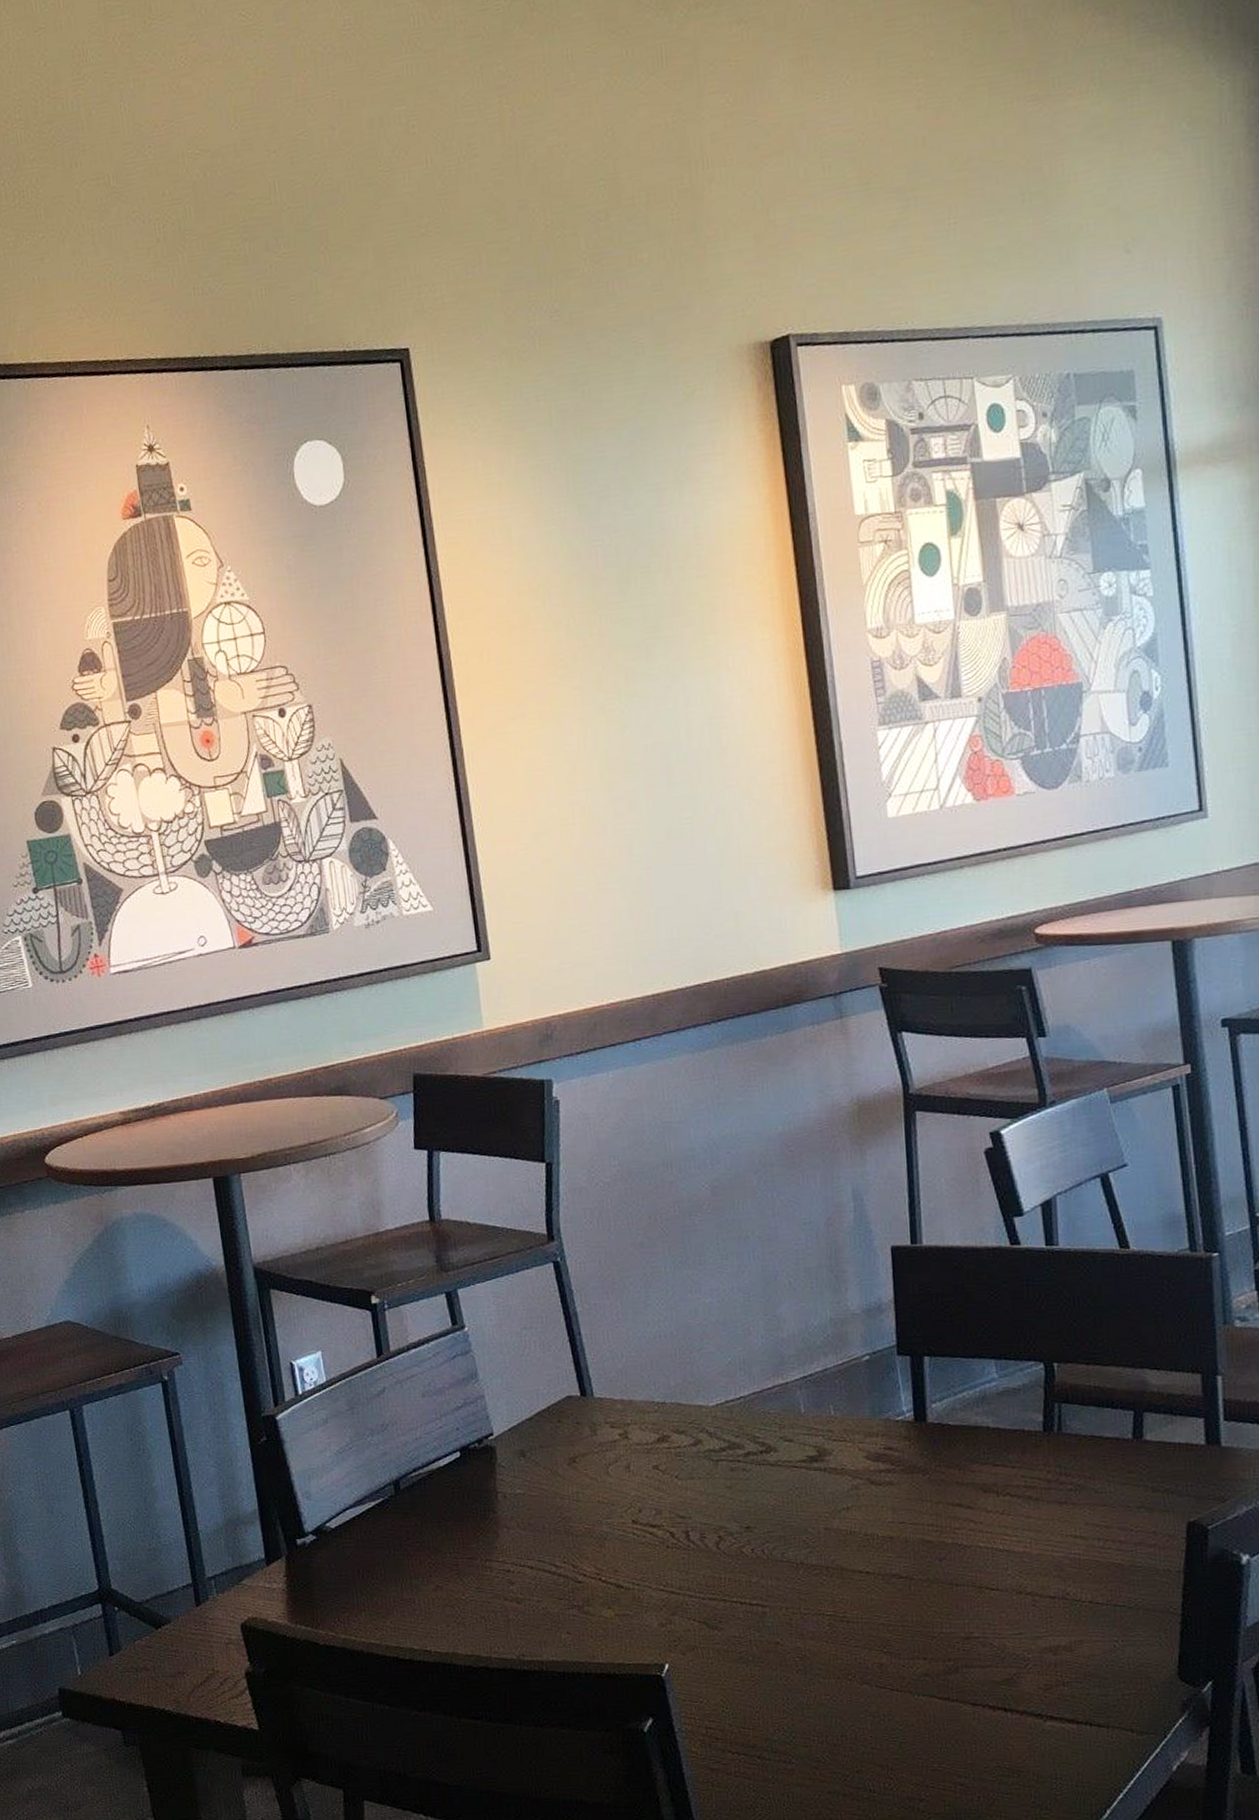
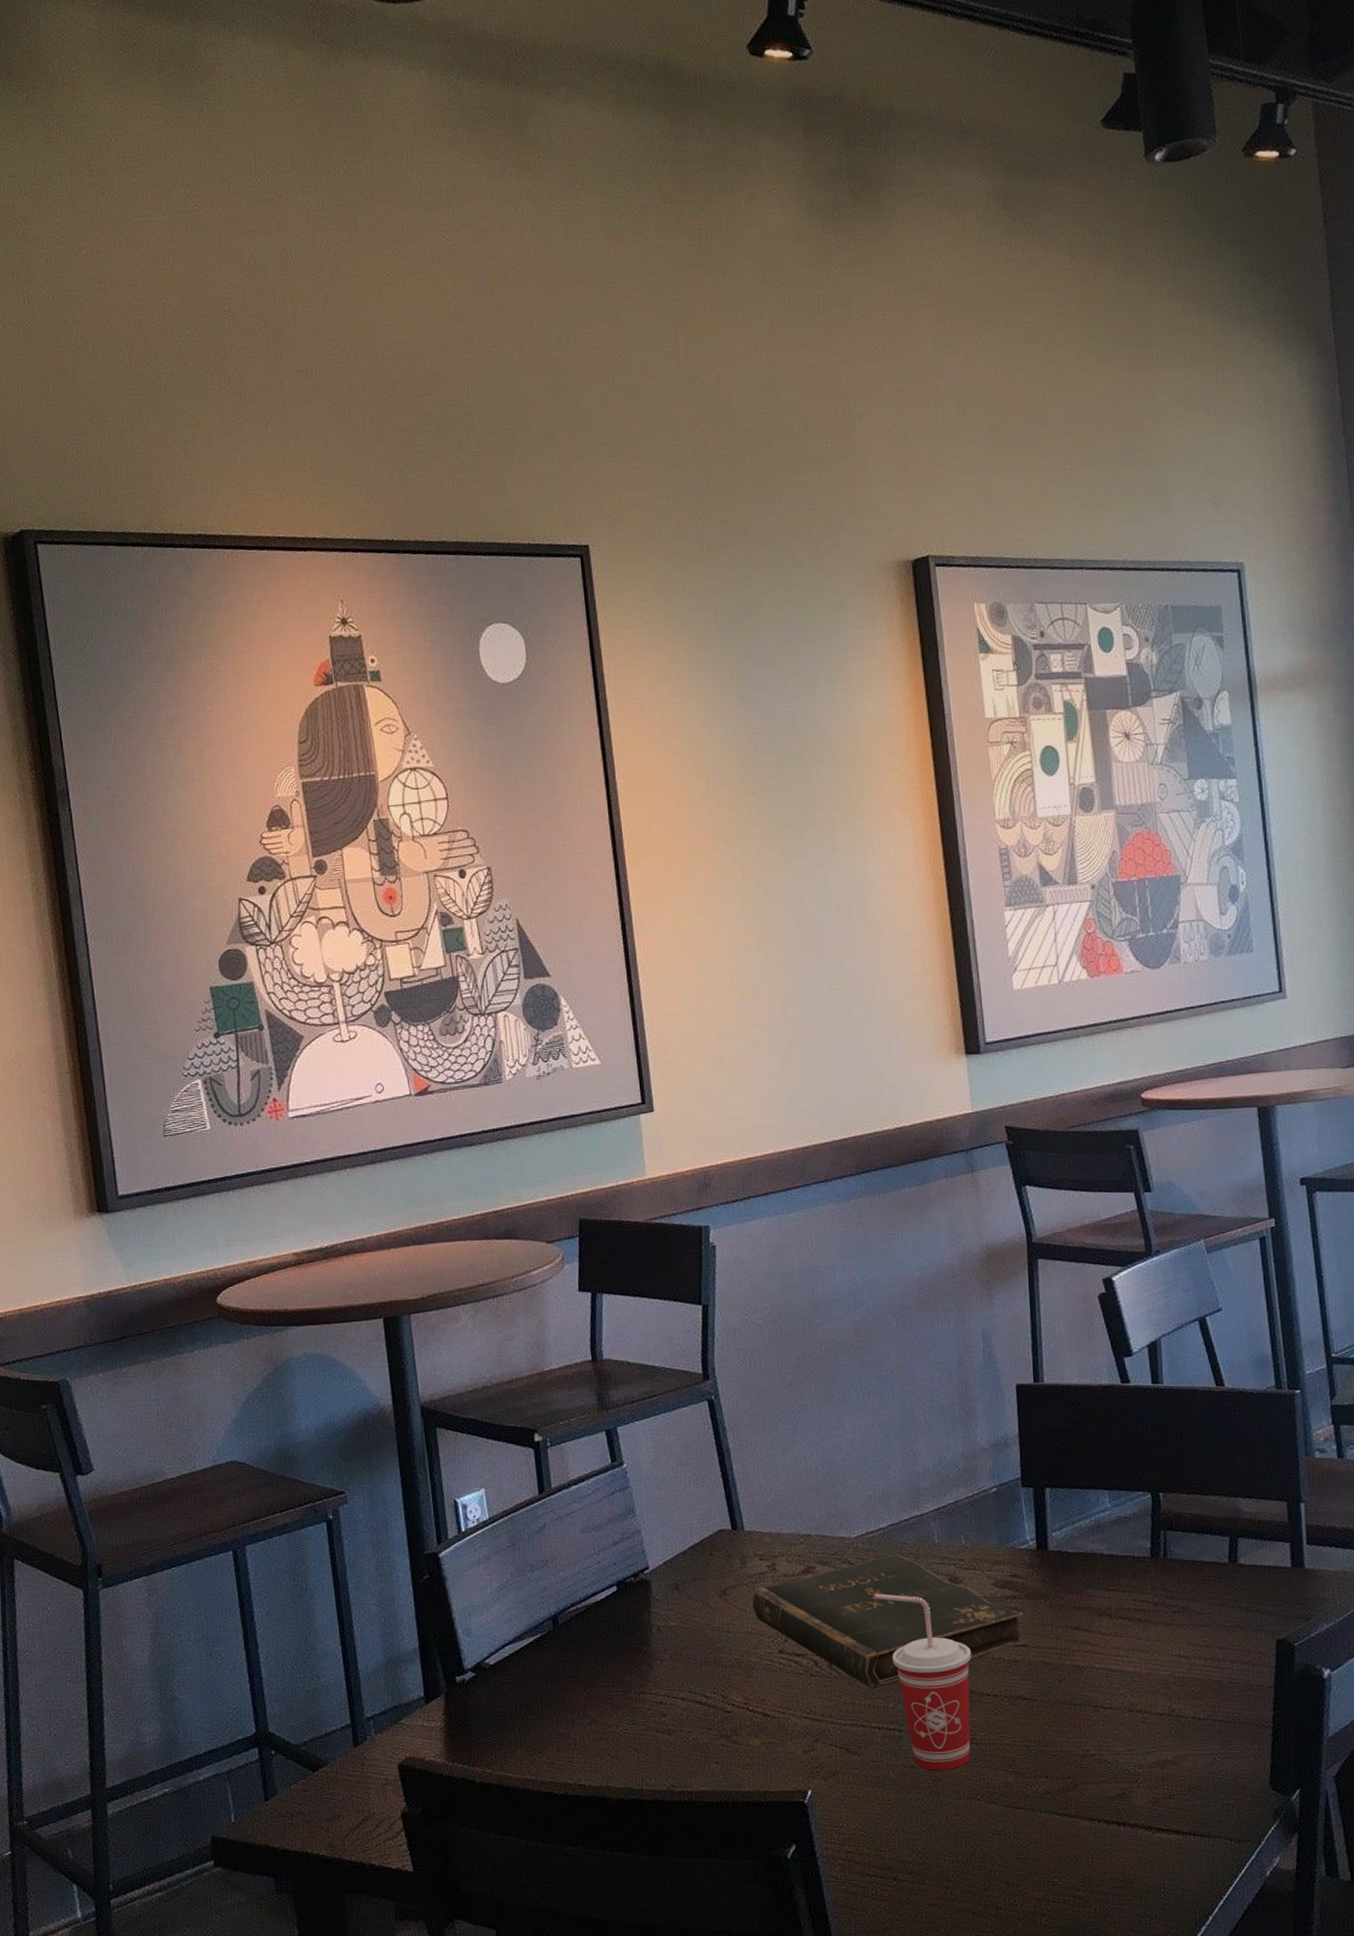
bible: none [603,1423,904,1563] -> present [752,1554,1028,1689]
beverage cup: none [733,1464,843,1649] -> present [872,1593,972,1771]

